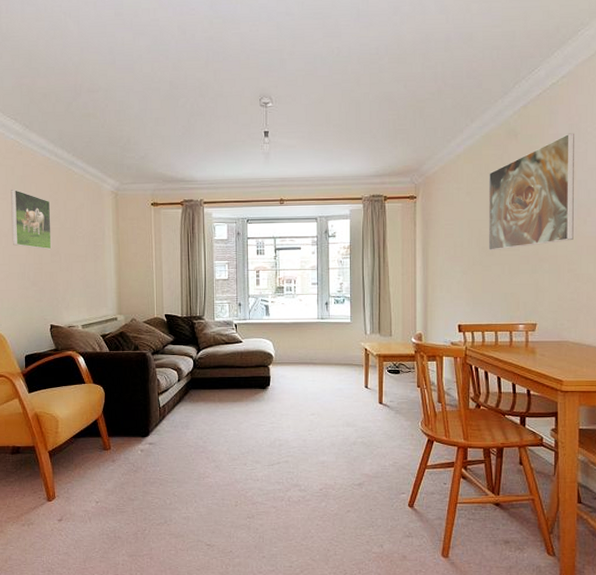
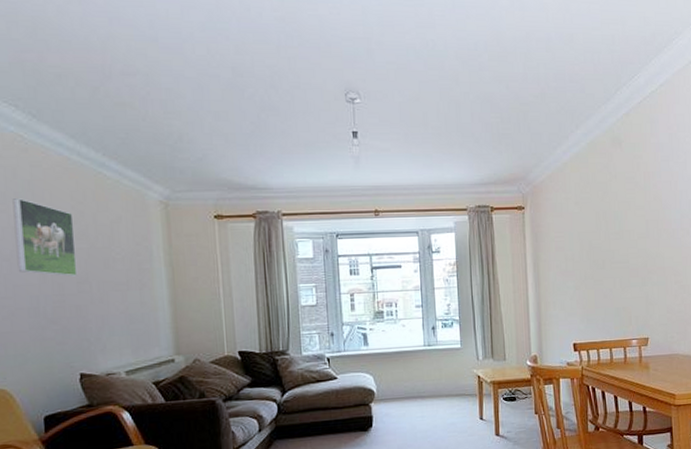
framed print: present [488,133,574,250] -> none [596,142,678,263]

